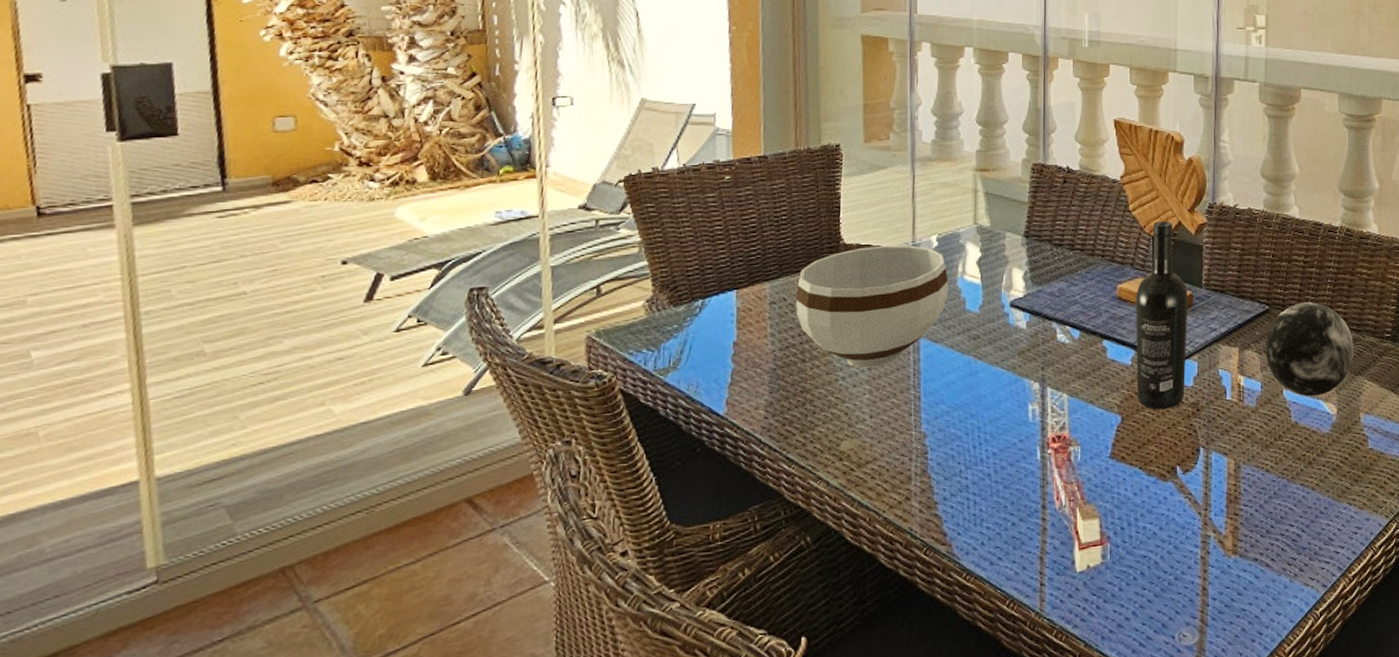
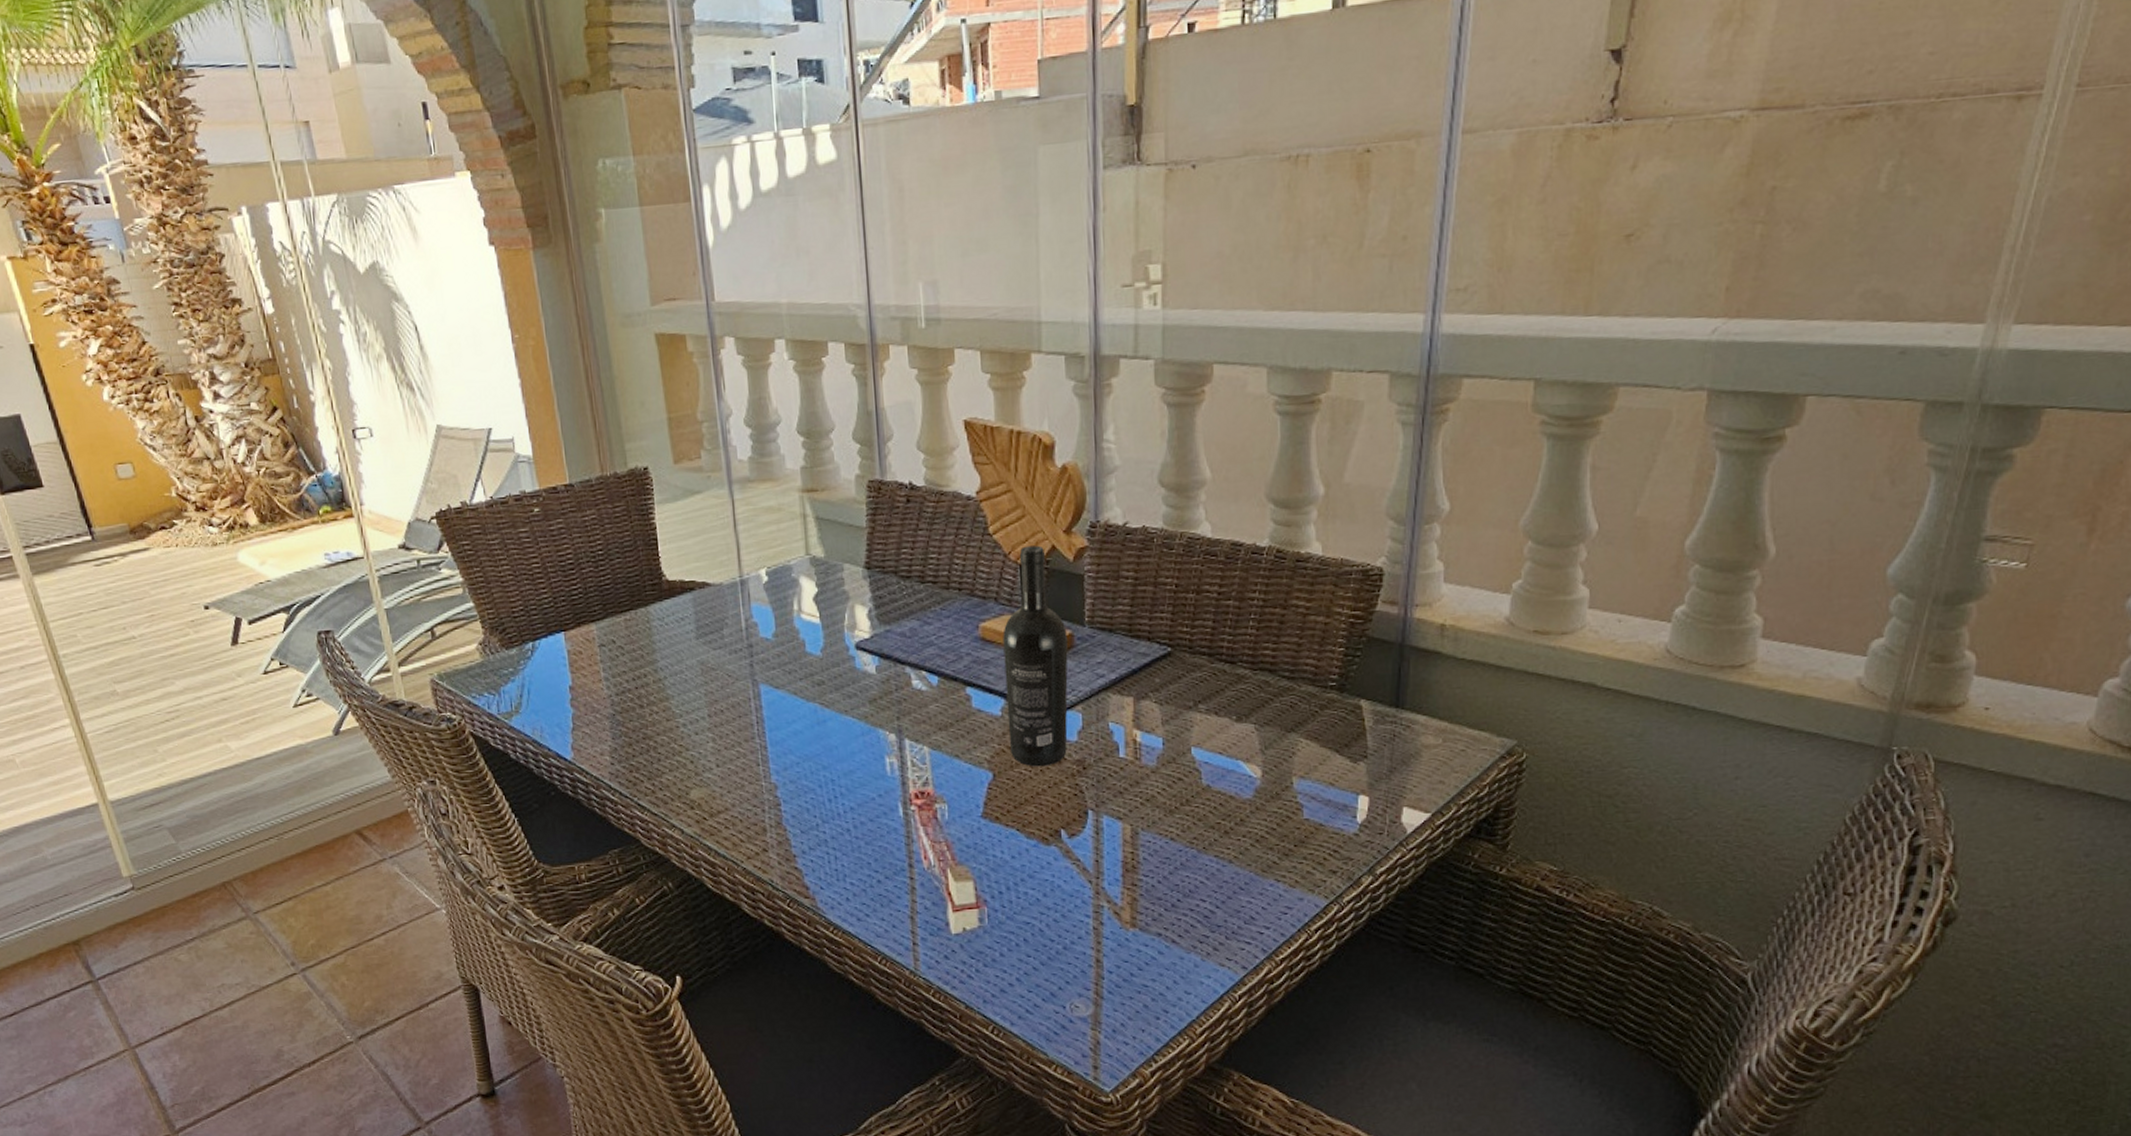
bowl: present [796,245,948,369] -> none [624,580,785,715]
decorative orb: present [1265,302,1354,397] -> none [1168,643,1286,757]

